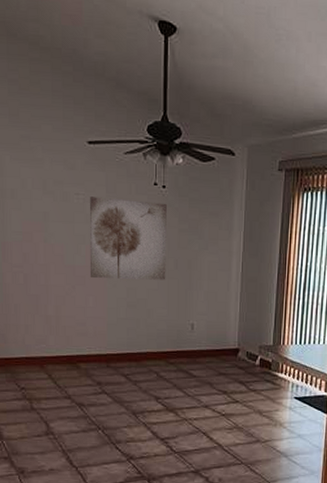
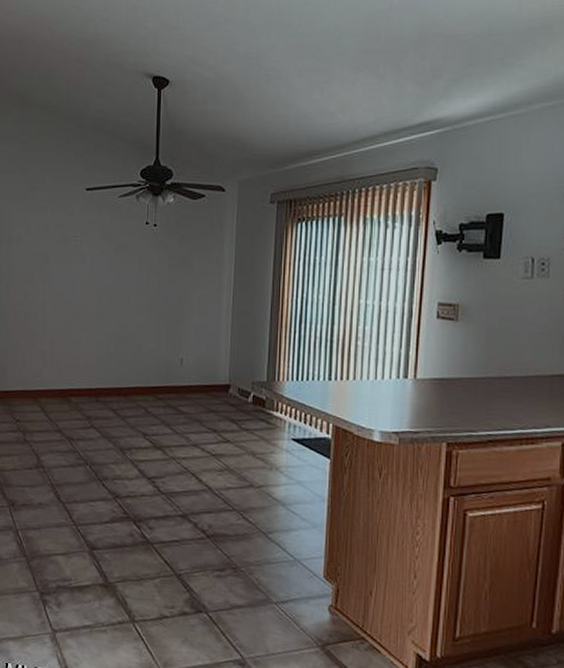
wall art: present [89,196,167,280] -> none [83,238,158,315]

